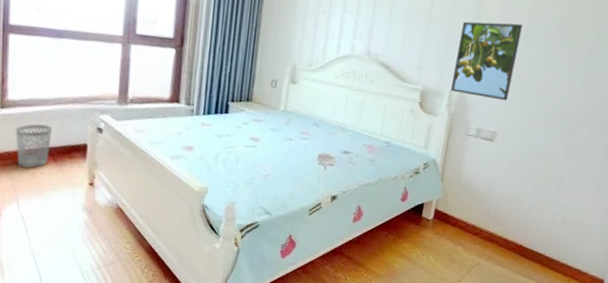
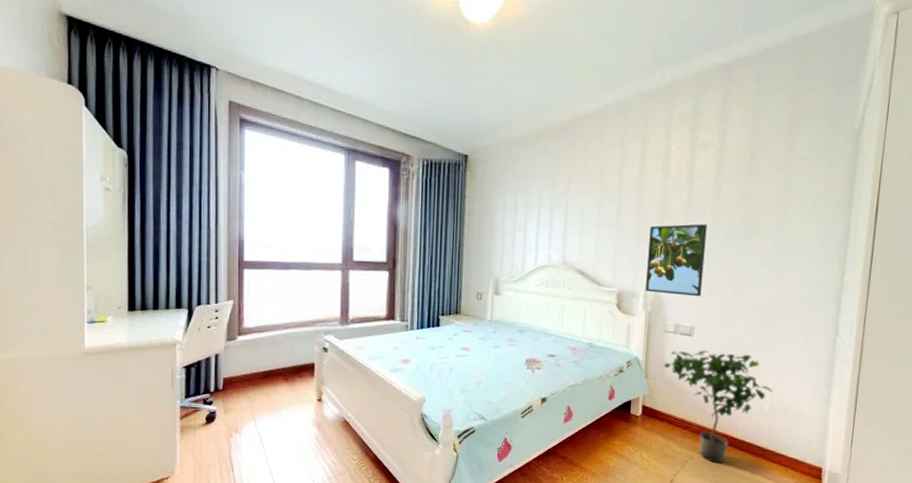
wastebasket: present [16,124,52,168] -> none [252,348,283,389]
potted plant: none [460,155,568,271] -> present [663,350,774,464]

